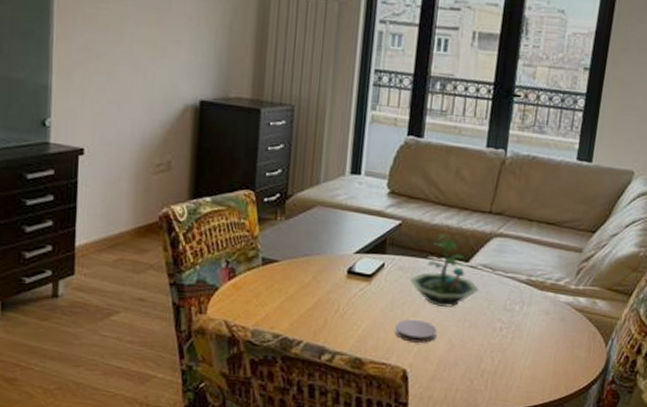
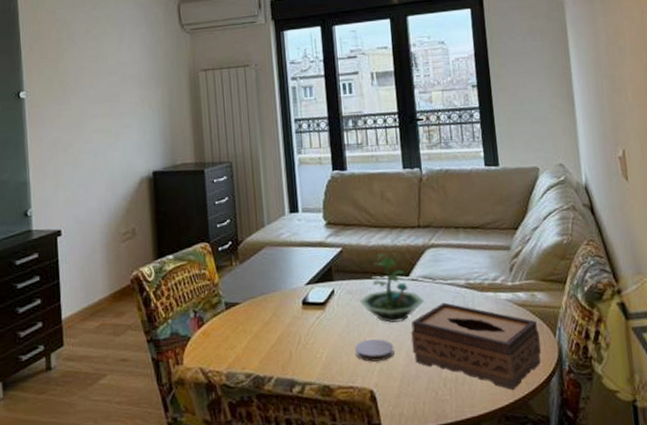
tissue box: none [456,295,591,392] -> present [411,302,541,391]

